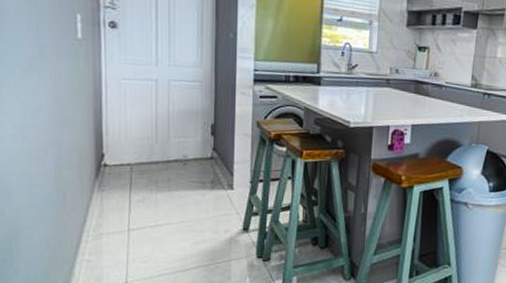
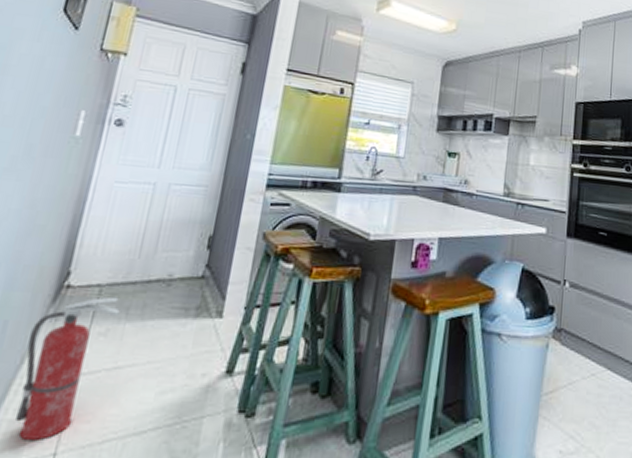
fire extinguisher: none [86,173,150,273] -> present [14,296,120,440]

